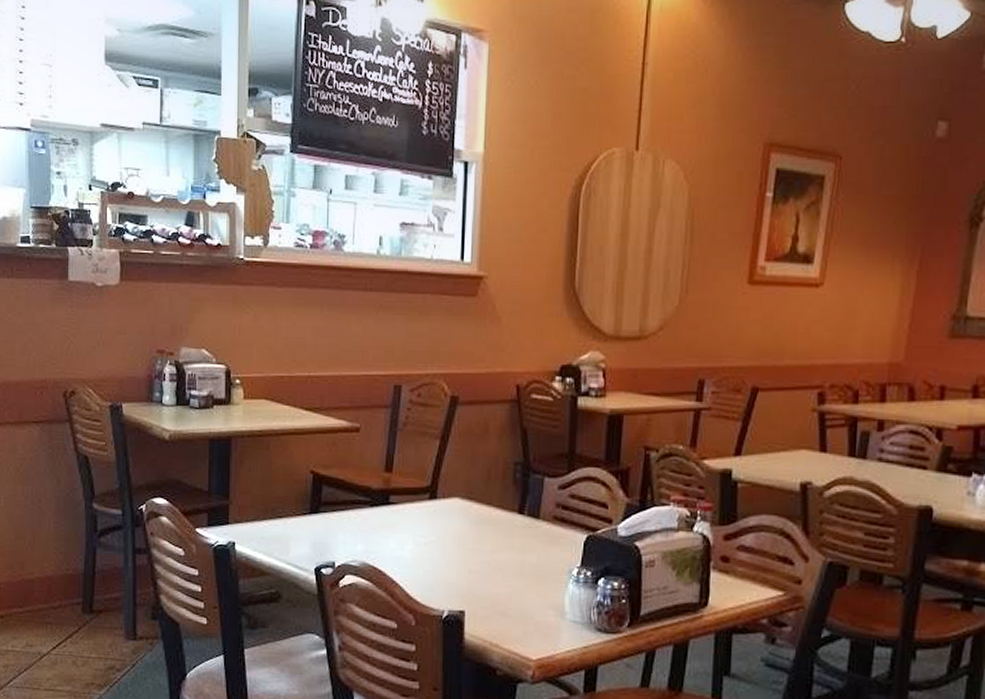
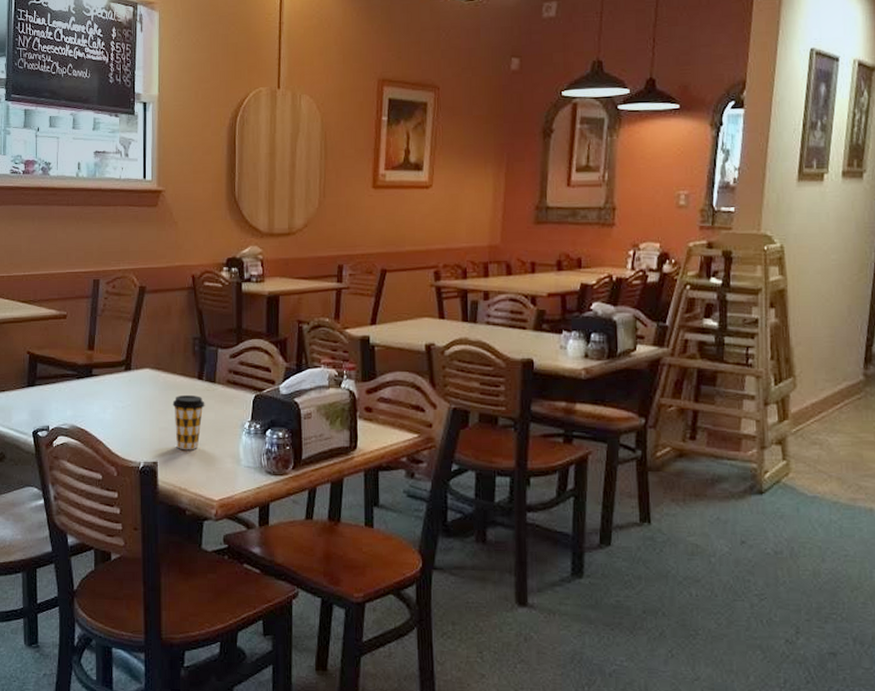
coffee cup: none [485,531,526,599] -> present [172,394,205,450]

